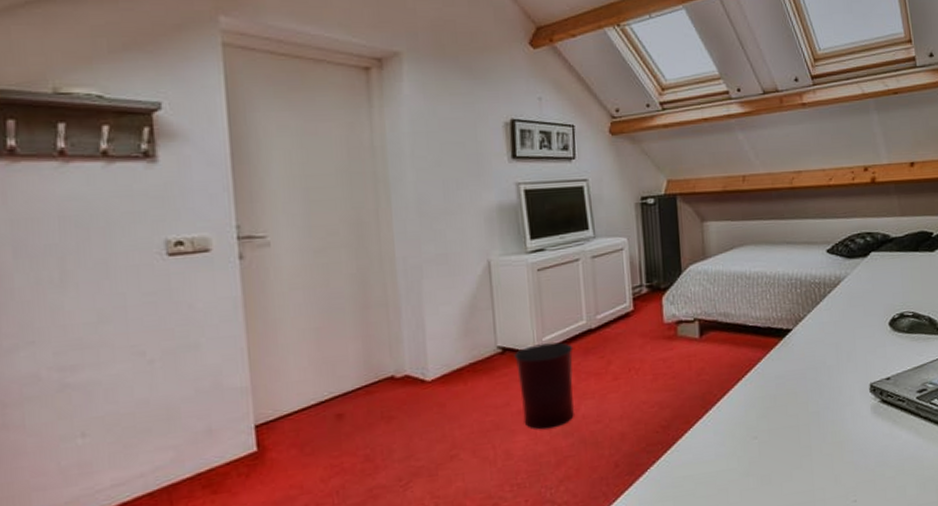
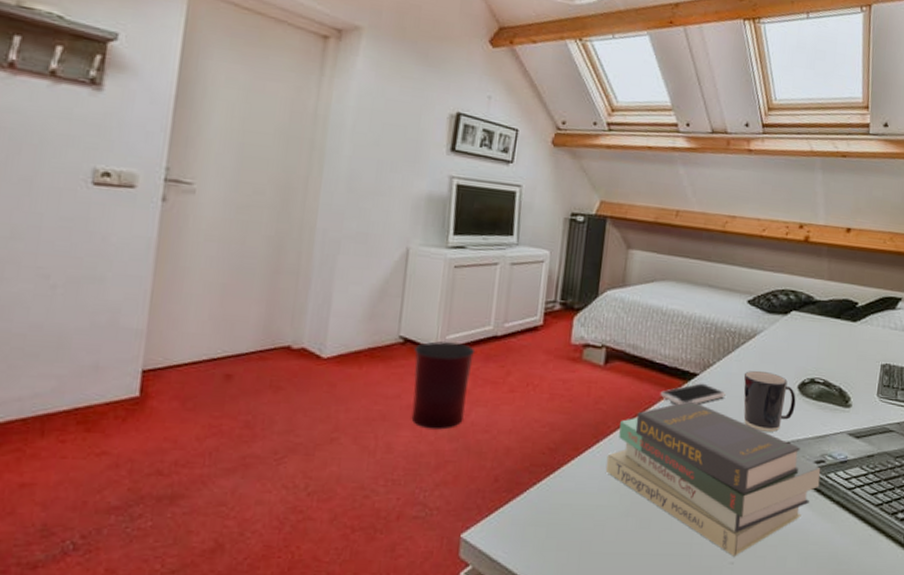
books: none [718,356,925,495] -> present [605,401,821,556]
smartphone: none [758,337,821,362] -> present [660,383,726,405]
mug: none [835,315,890,372] -> present [743,370,796,432]

